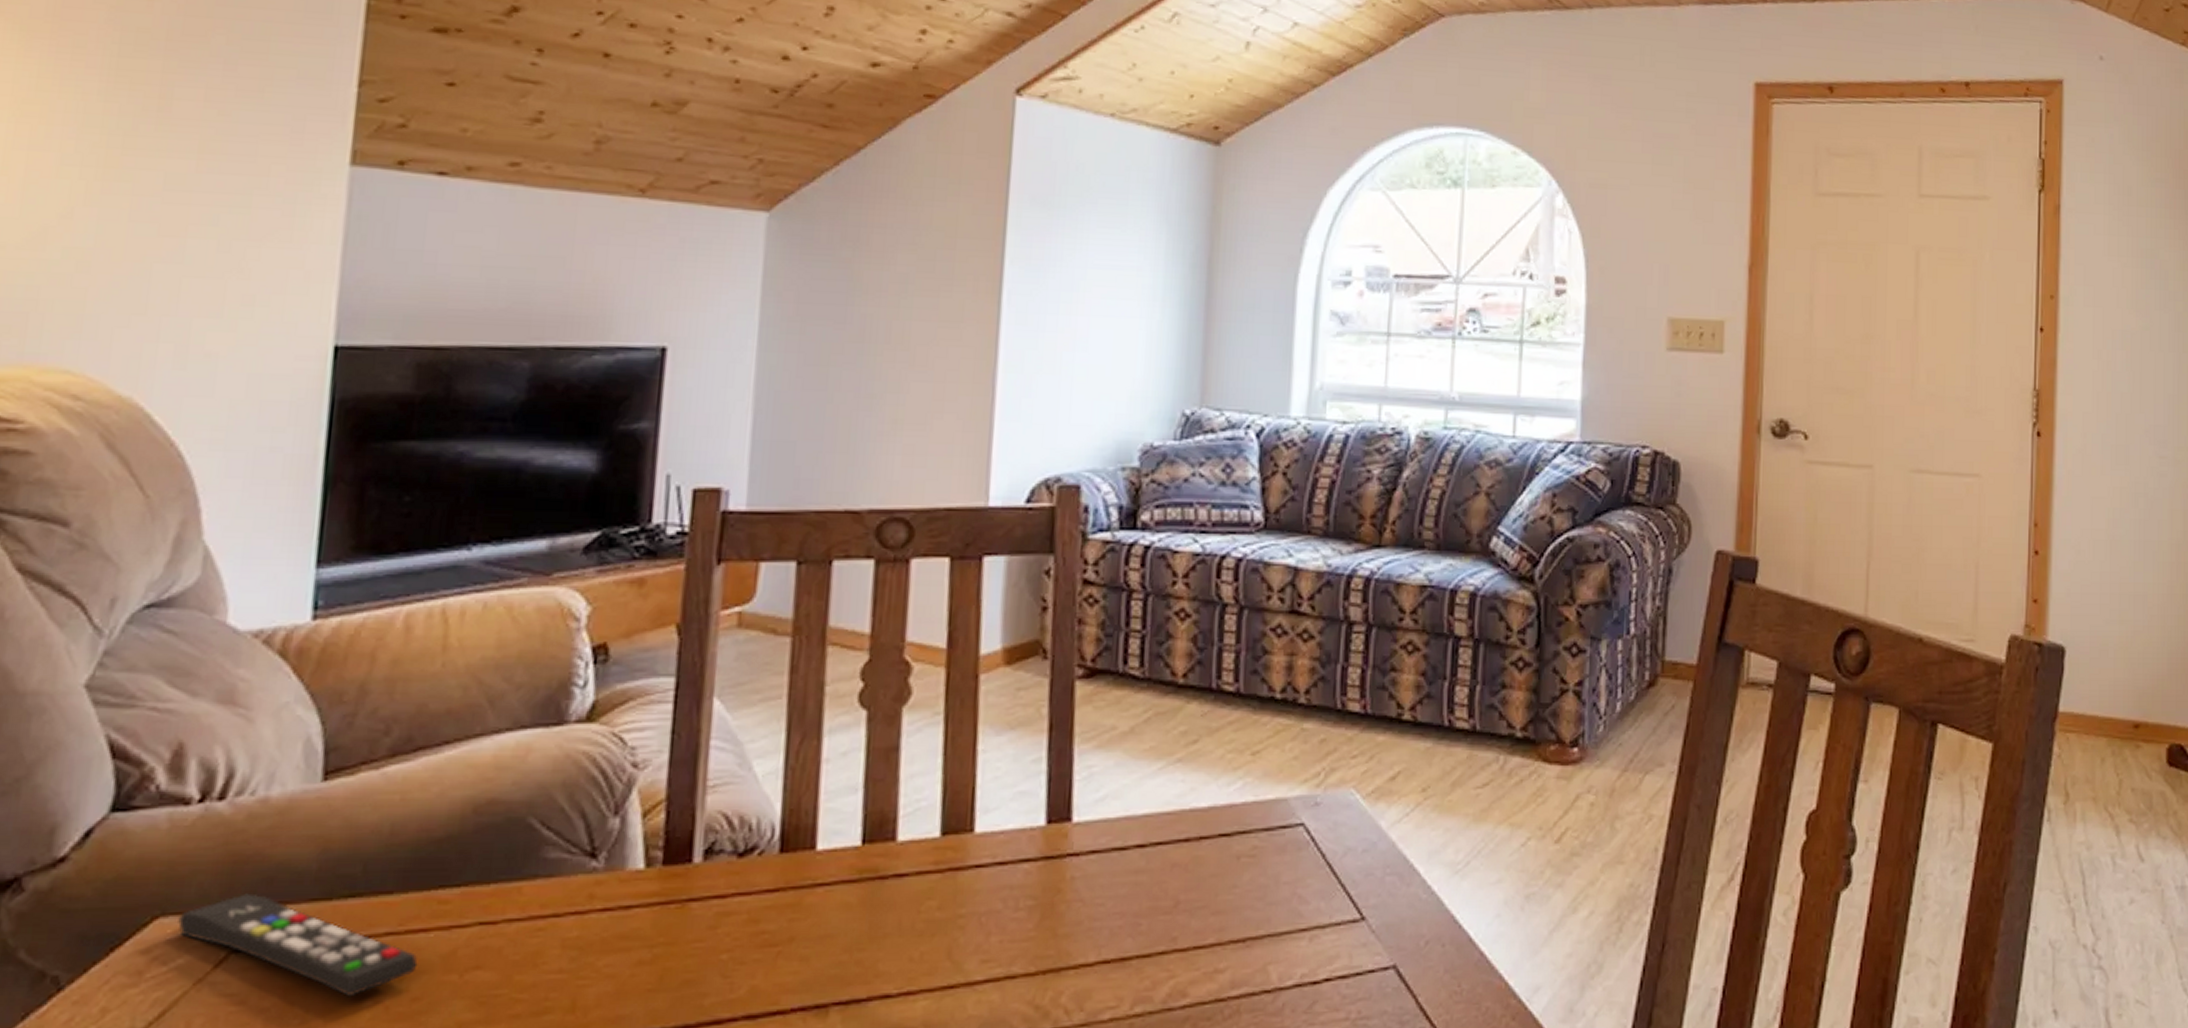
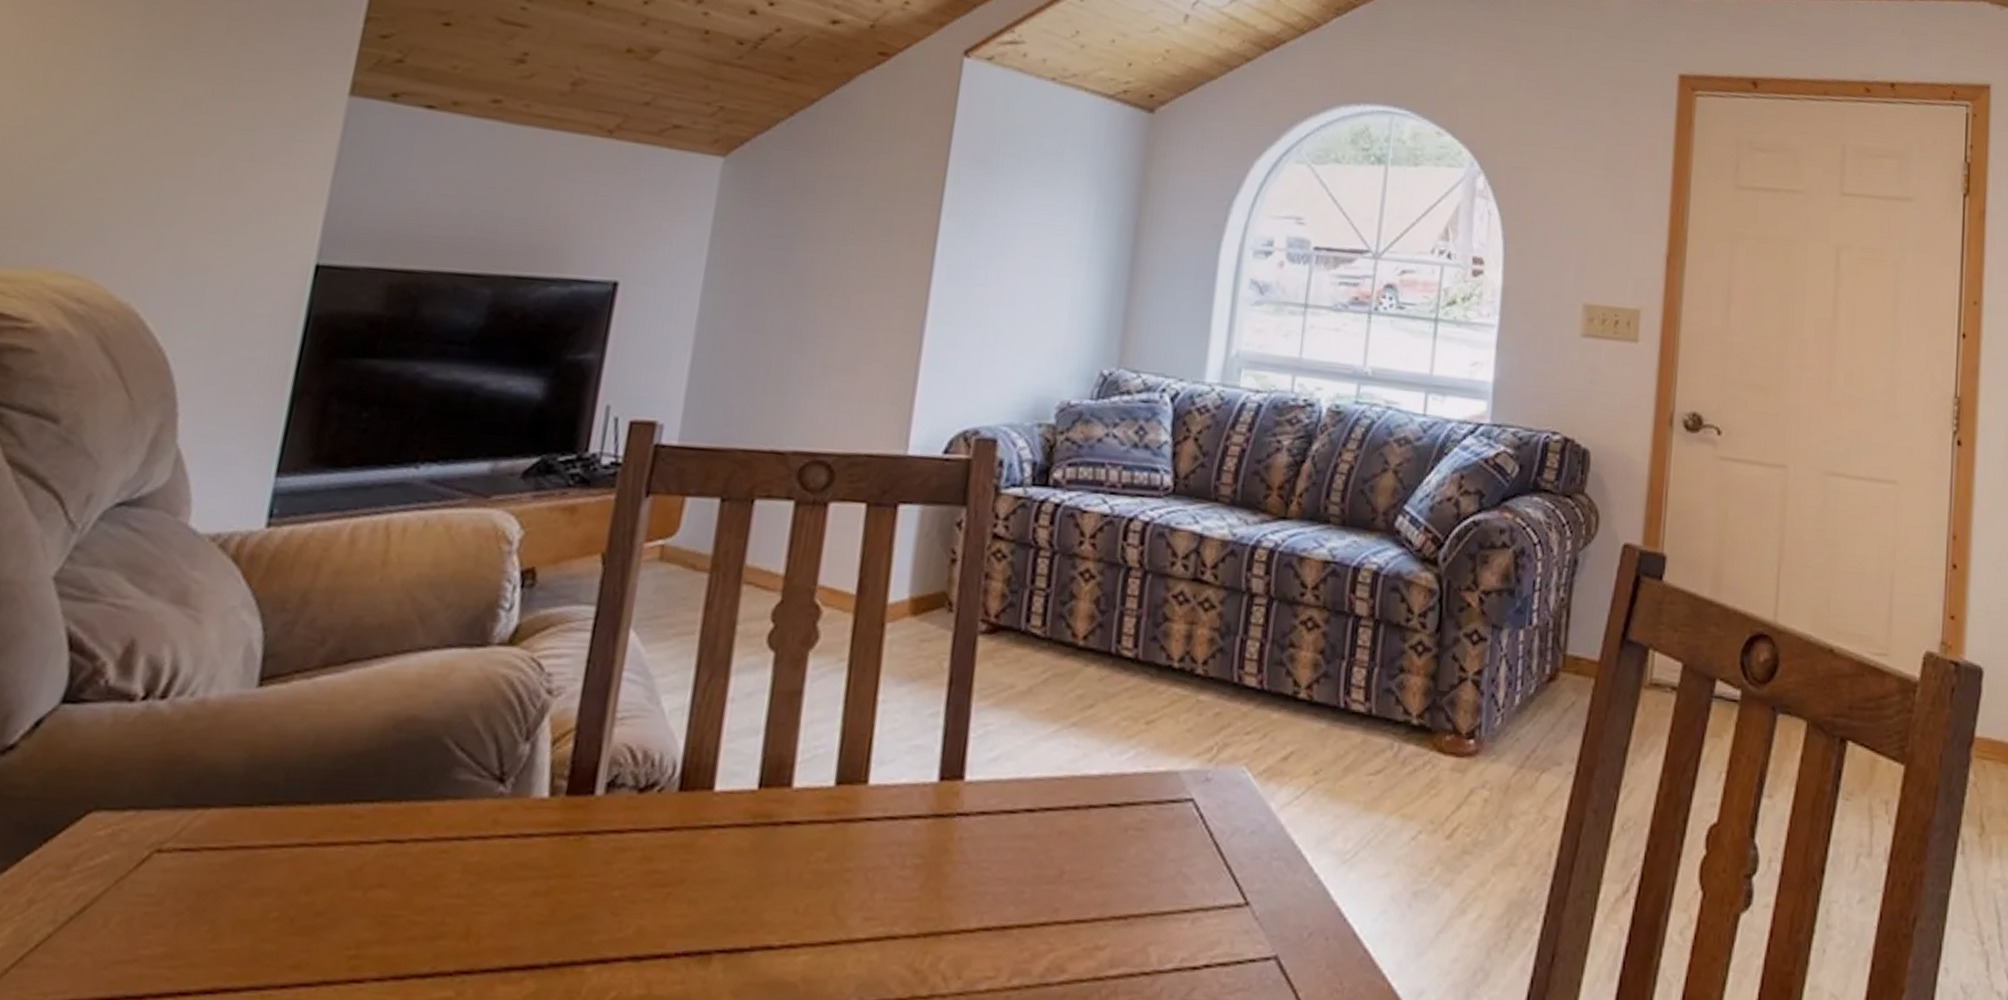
remote control: present [178,893,418,997] -> none [109,794,326,907]

